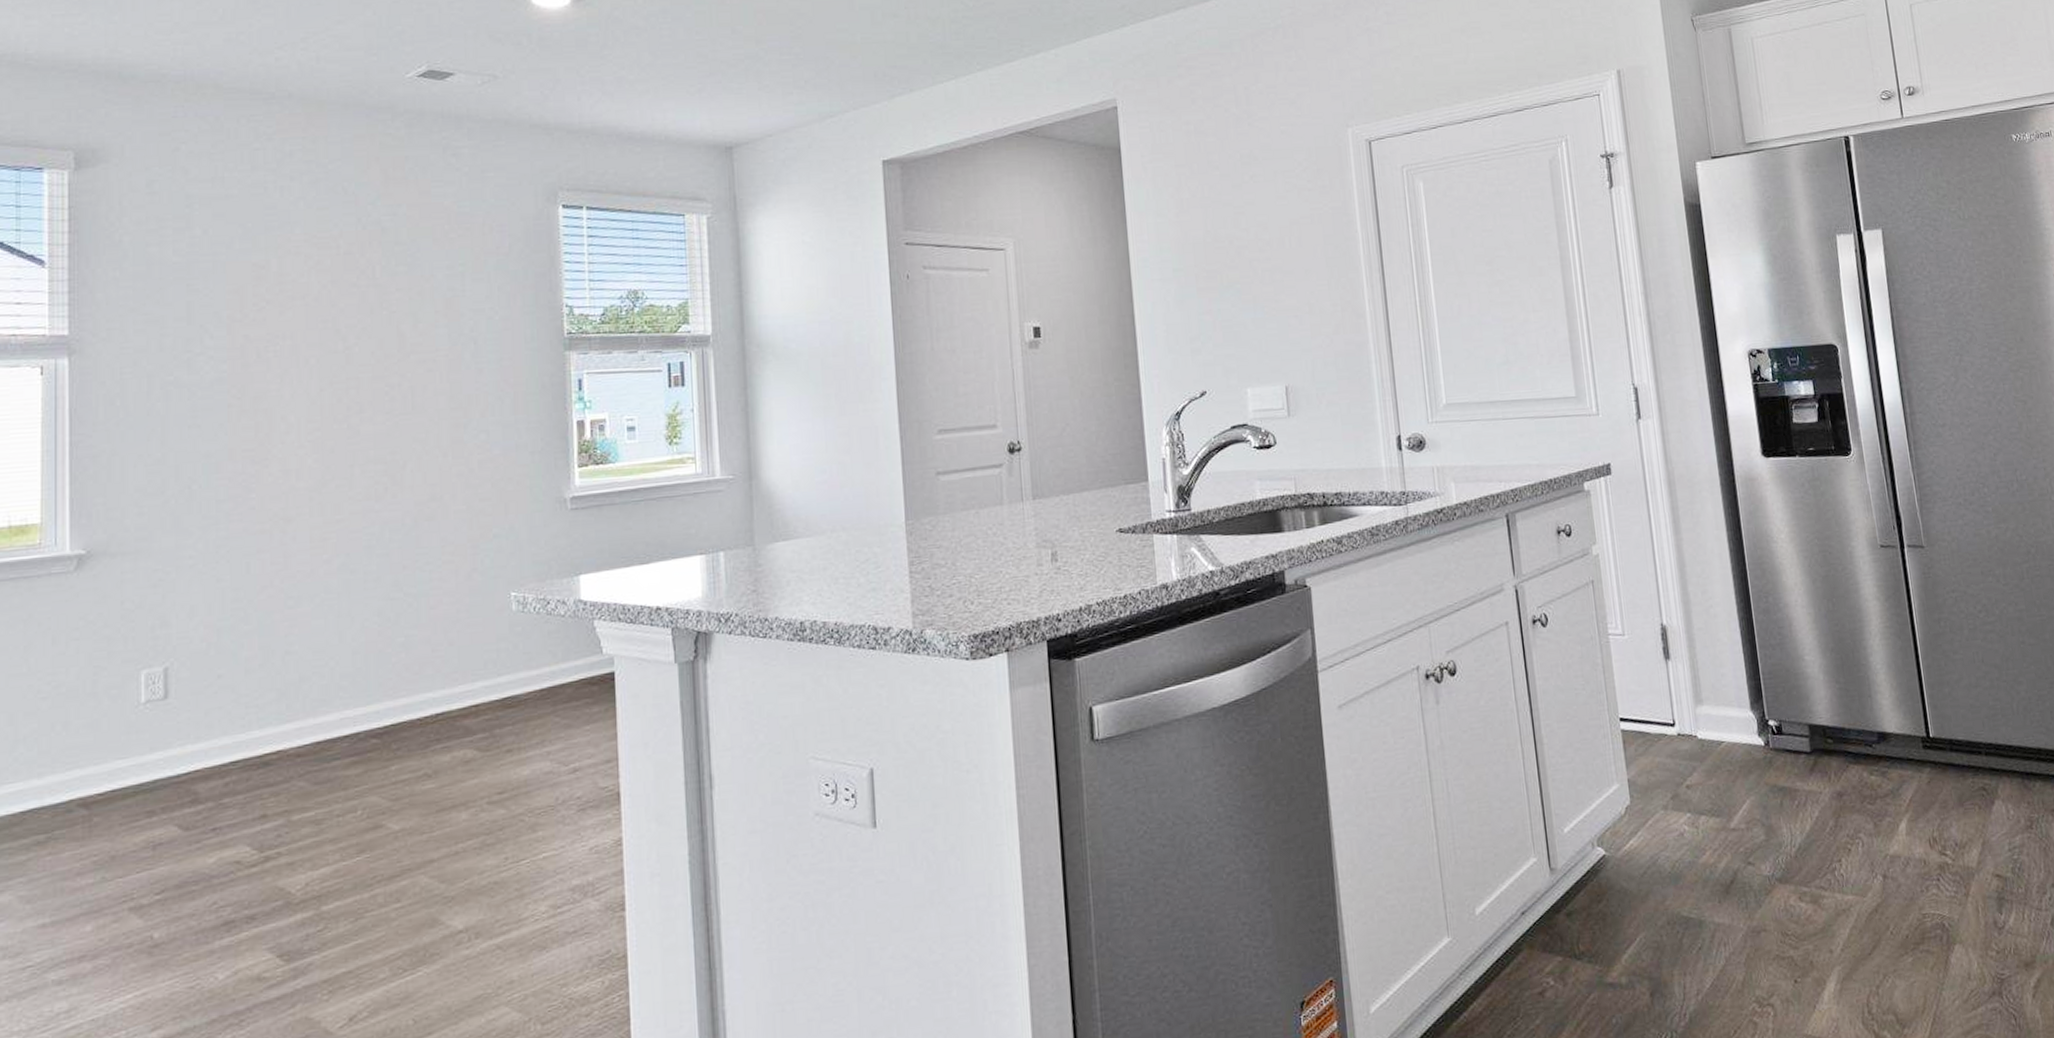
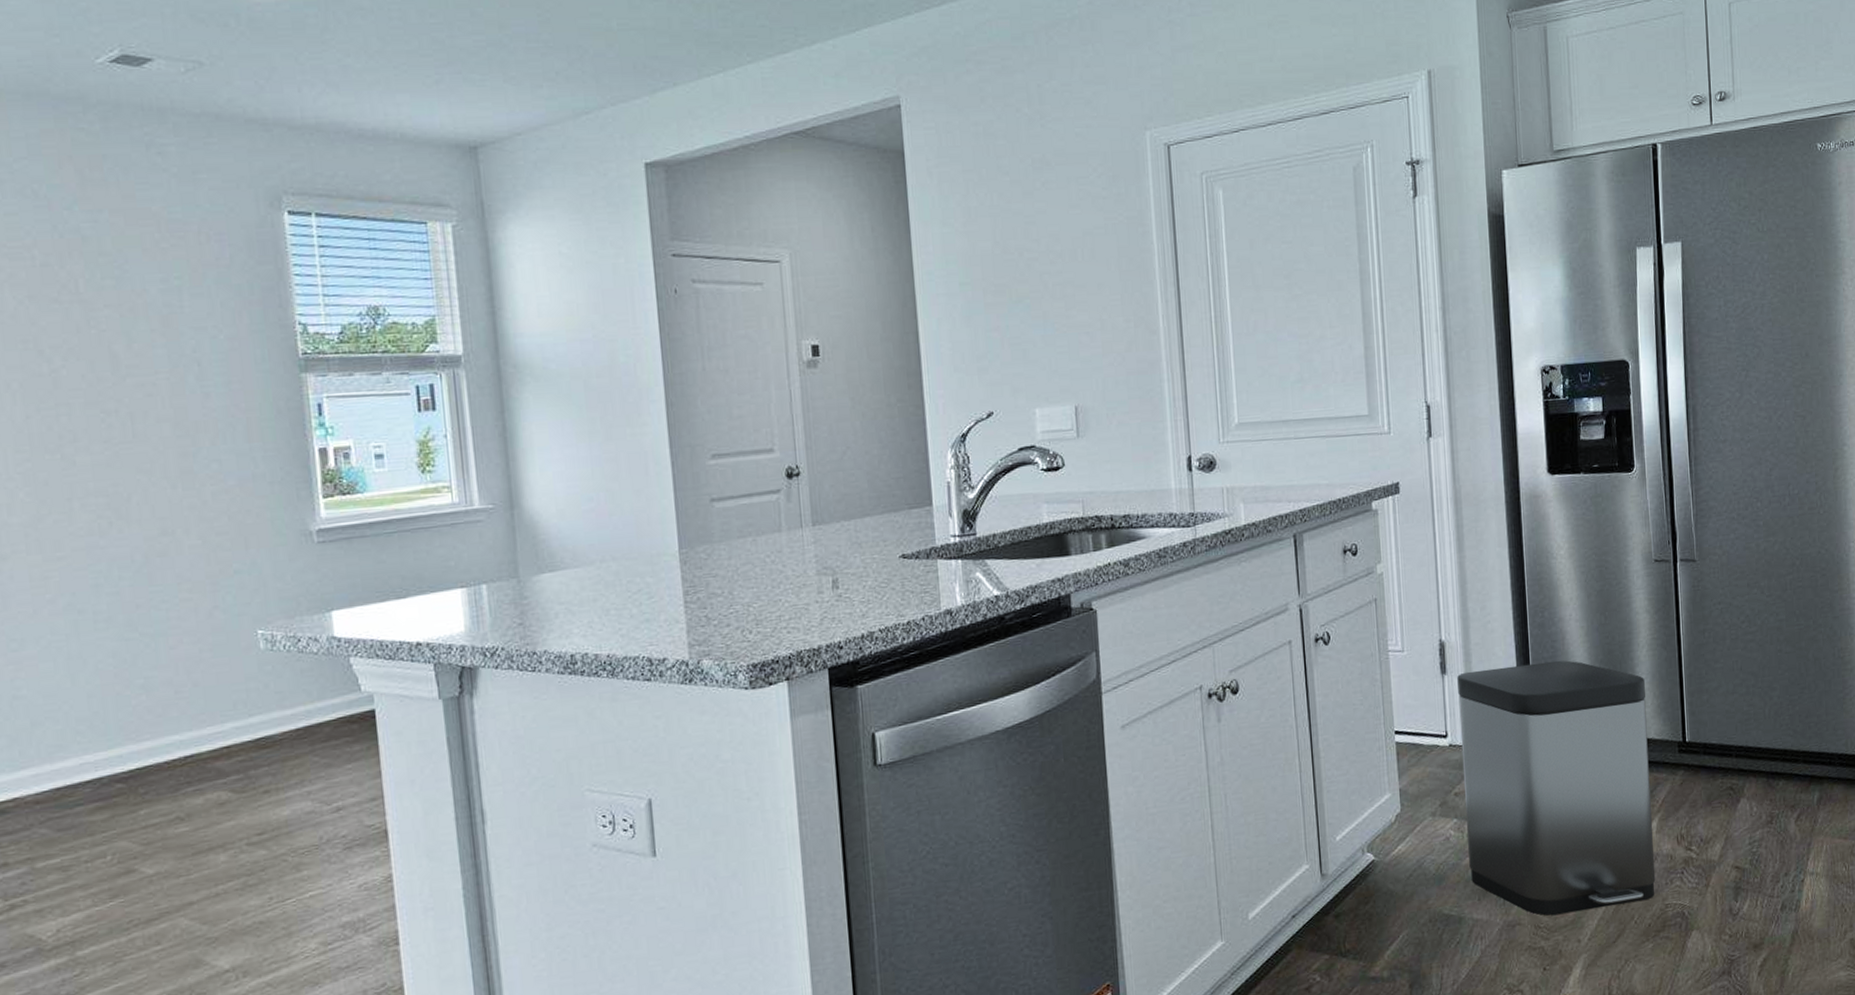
pedal bin: none [1681,648,1910,922] -> present [1457,660,1656,916]

